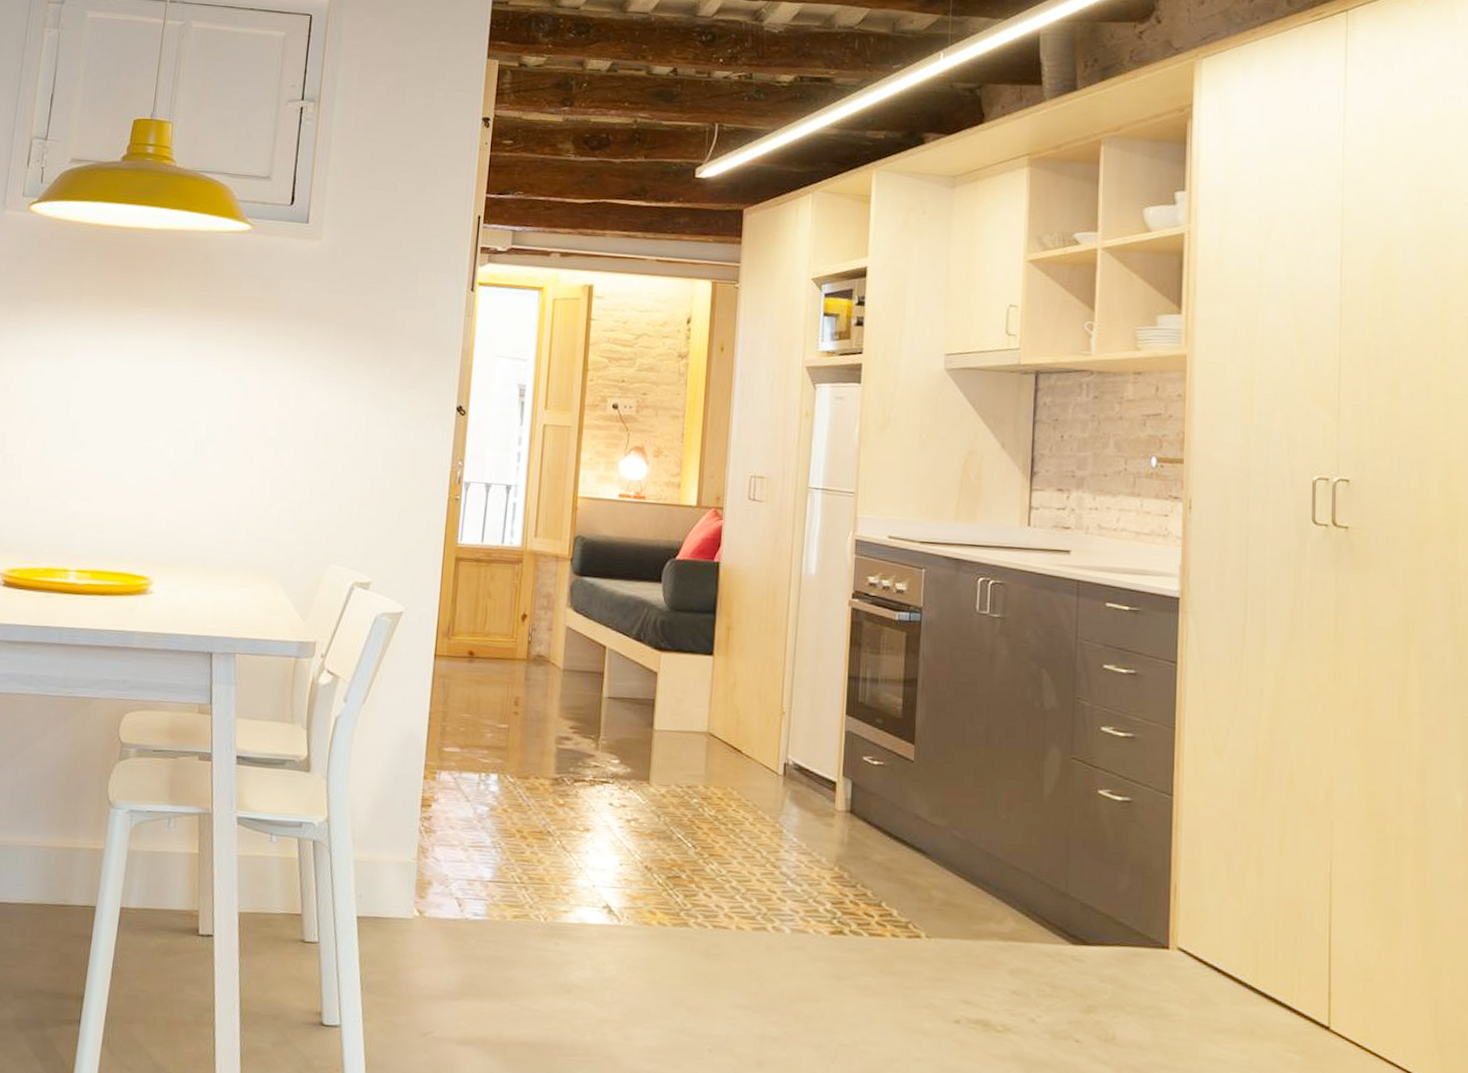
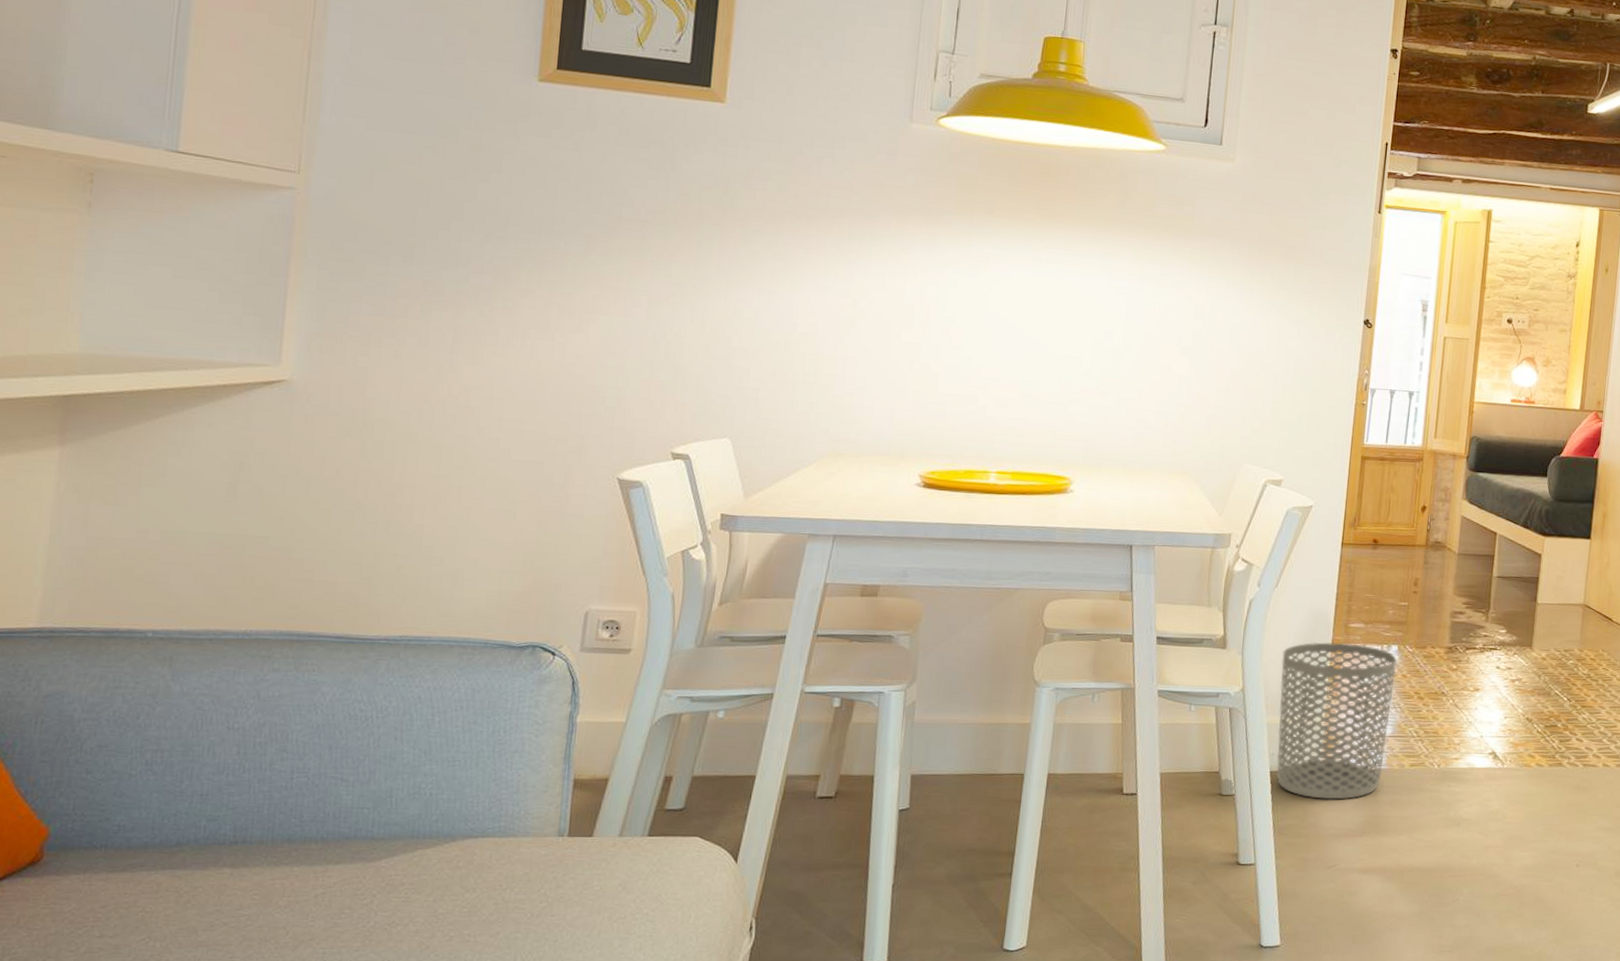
waste bin: none [364,767,497,954] -> present [1276,642,1398,800]

